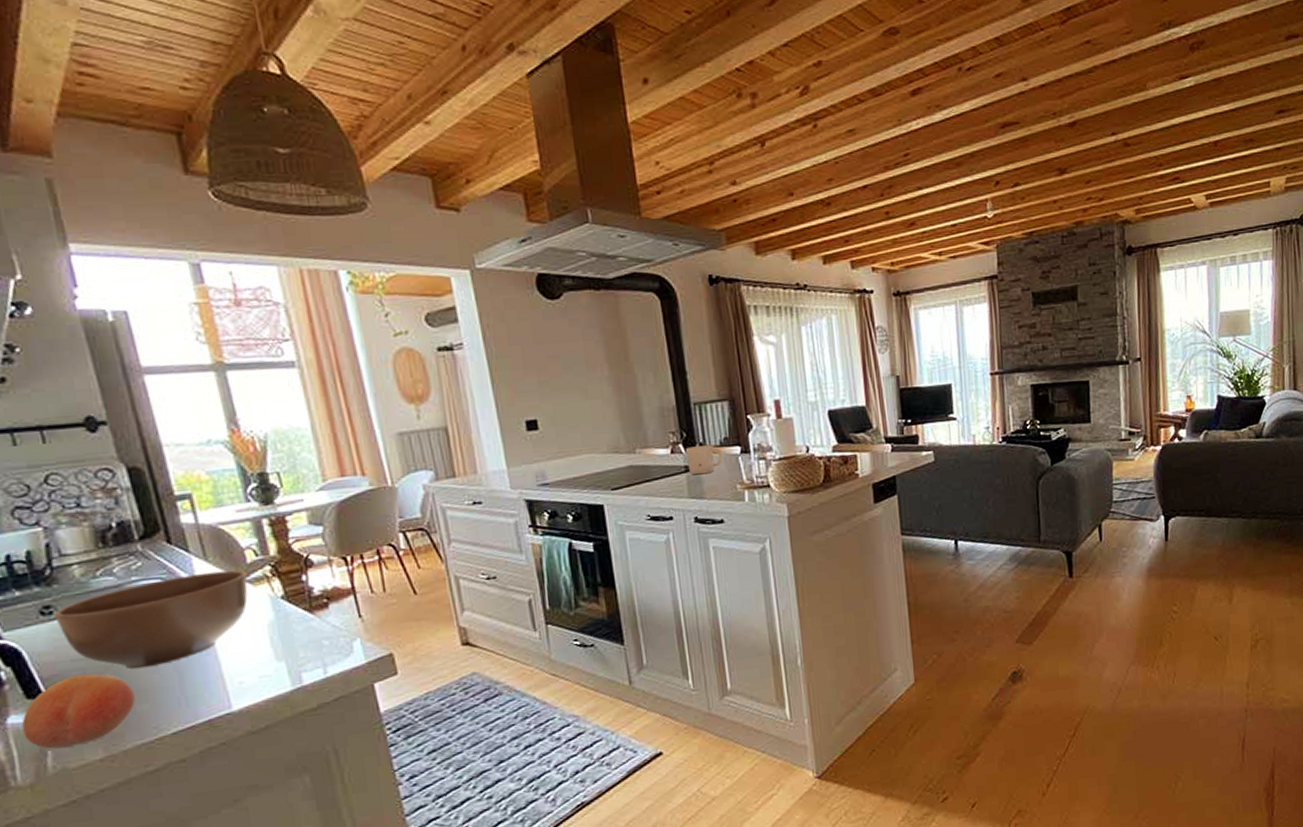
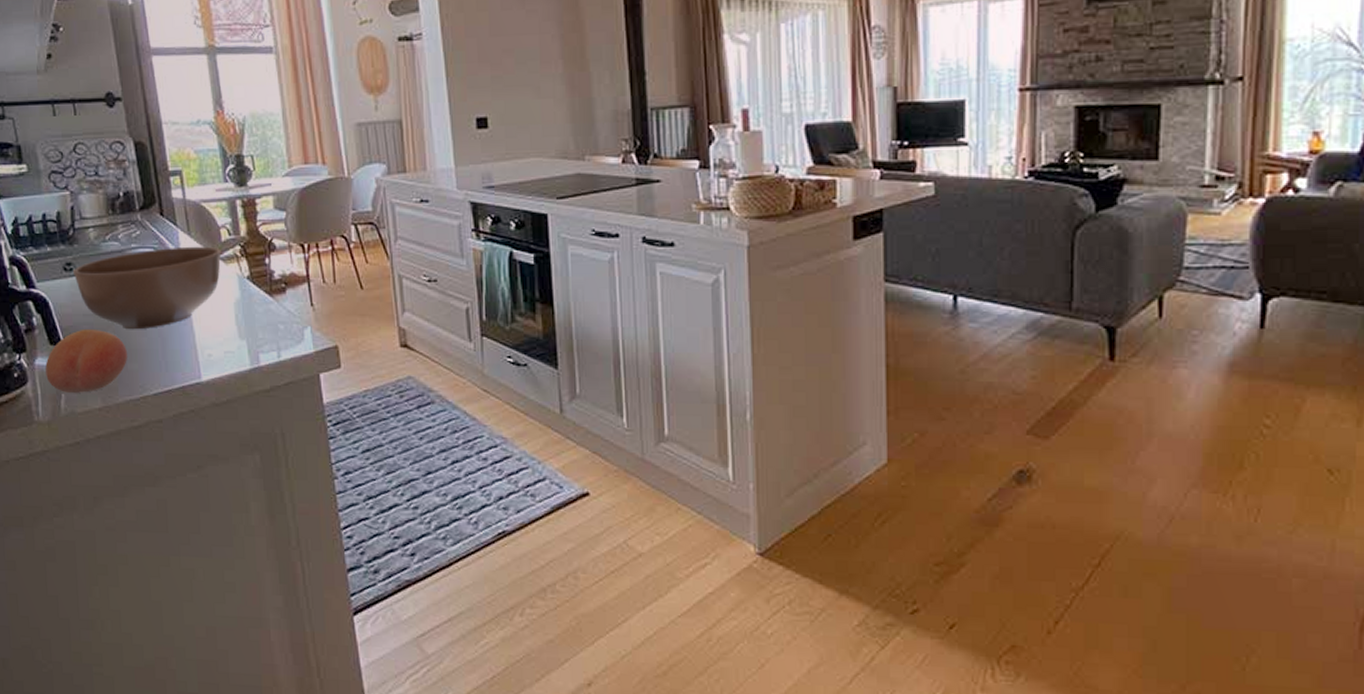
mug: present [685,445,723,475] -> none [637,157,678,190]

